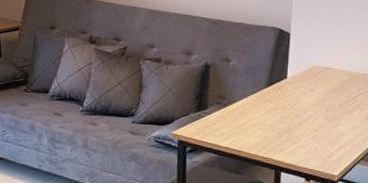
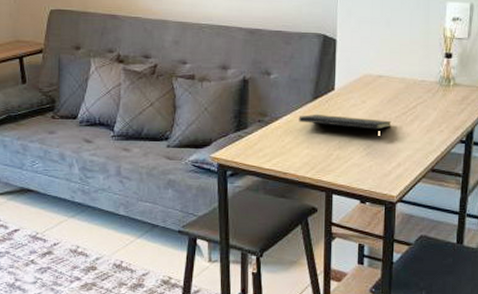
notepad: none [253,99,336,126] -> present [298,114,392,141]

